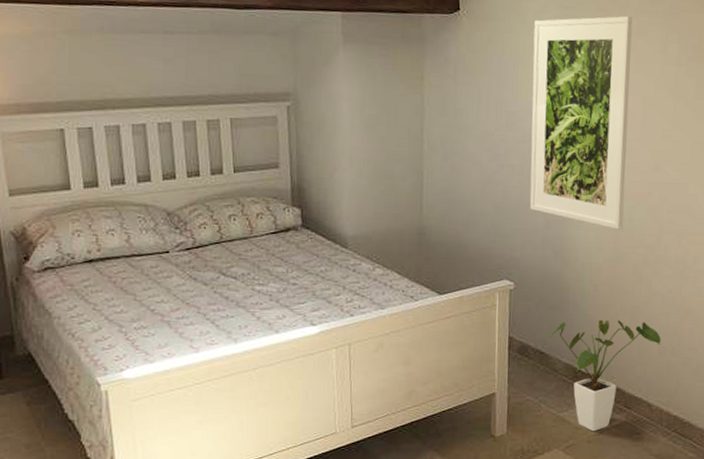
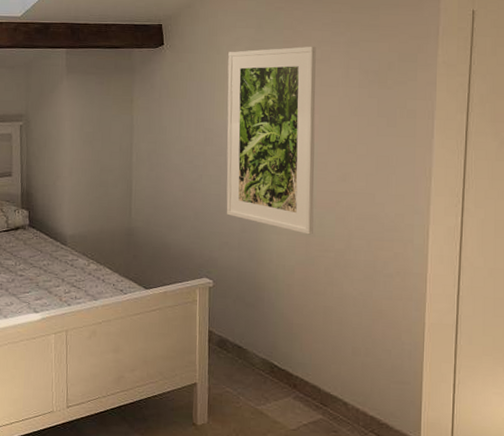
house plant: present [549,319,661,432] -> none [247,318,354,427]

